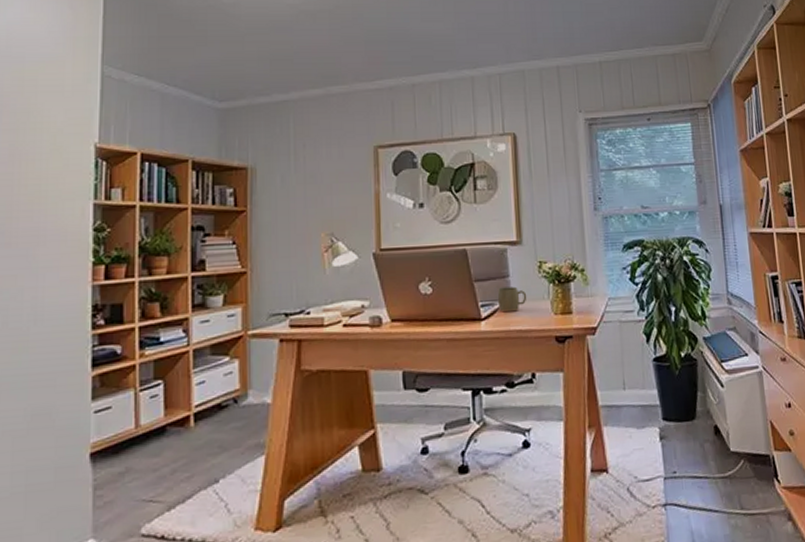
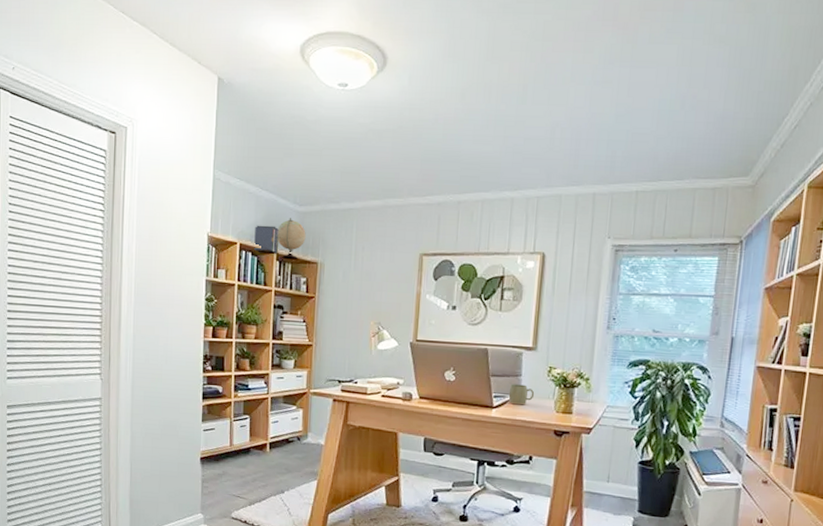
books: none [161,128,195,163] -> present [254,225,280,254]
globe: none [192,117,230,168] -> present [277,218,306,260]

